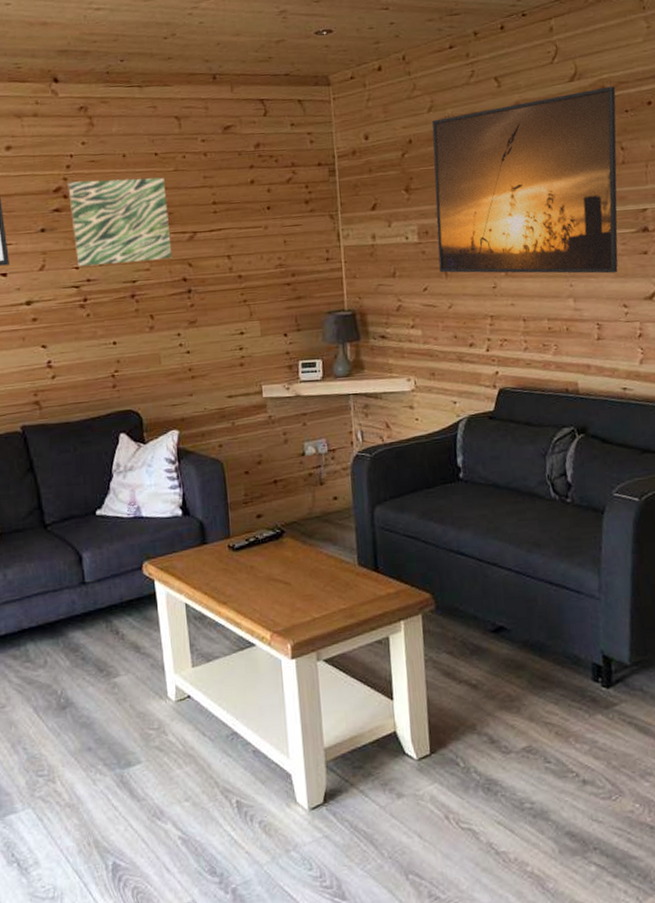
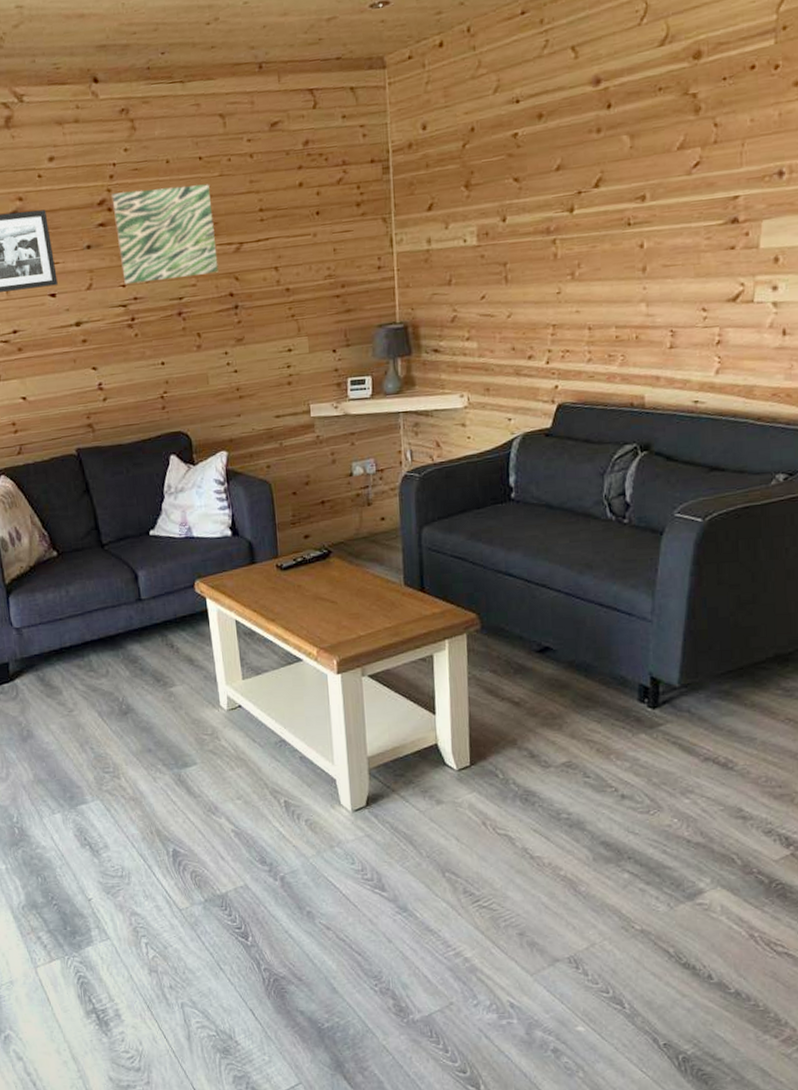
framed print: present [432,86,618,274] -> none [497,48,714,279]

